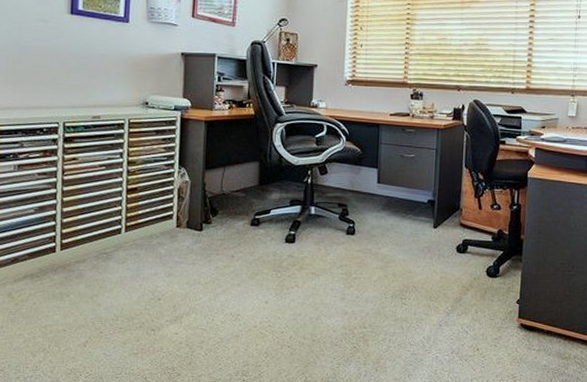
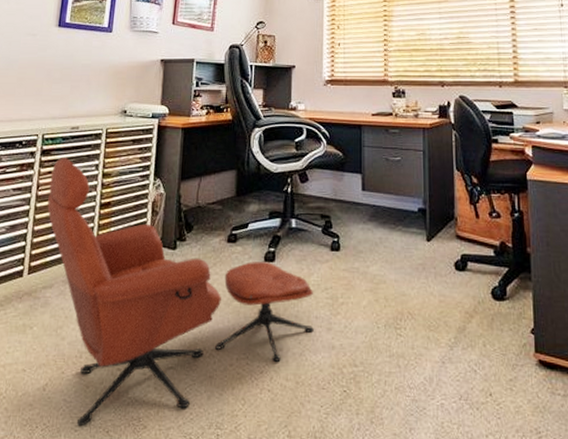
armchair: none [74,144,330,375] -> present [47,157,315,427]

